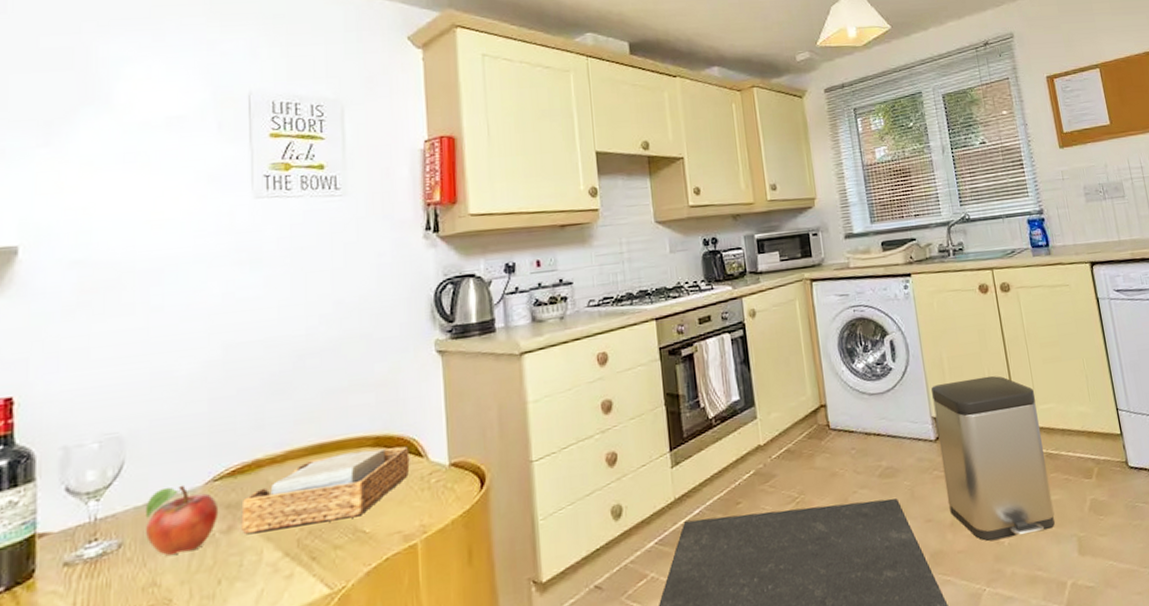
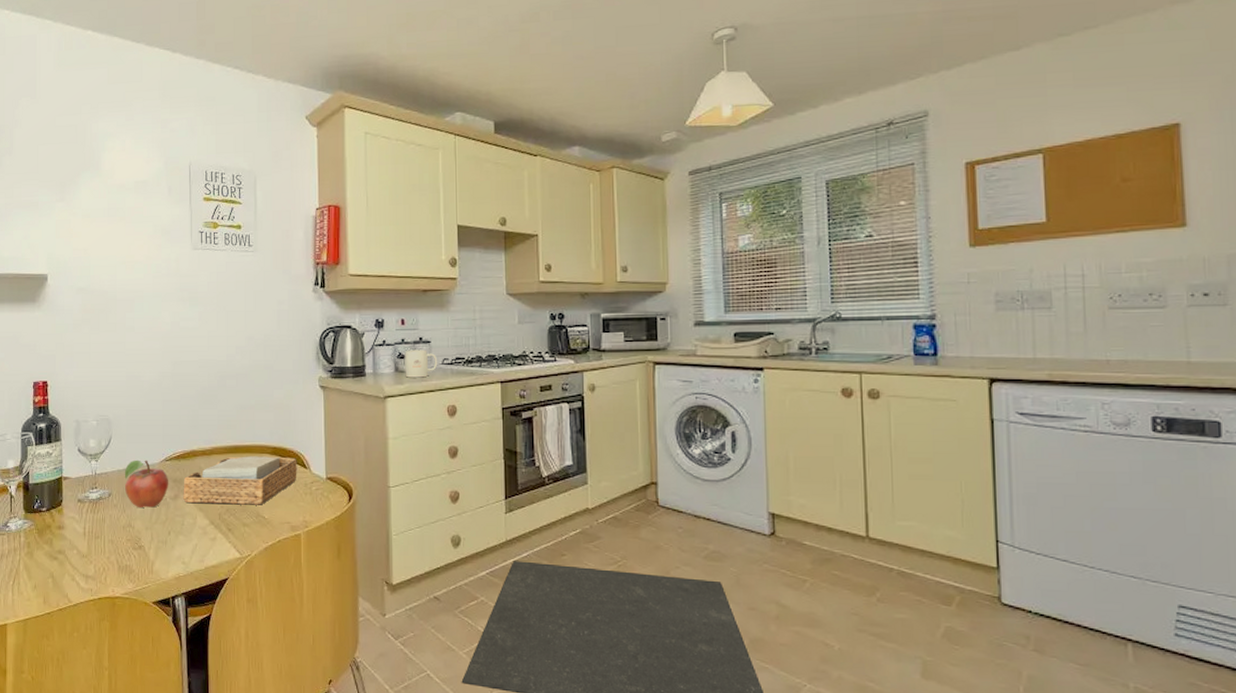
mug: none [542,292,583,328] -> present [405,349,438,378]
pedal bin: present [931,375,1055,541] -> none [771,481,898,645]

